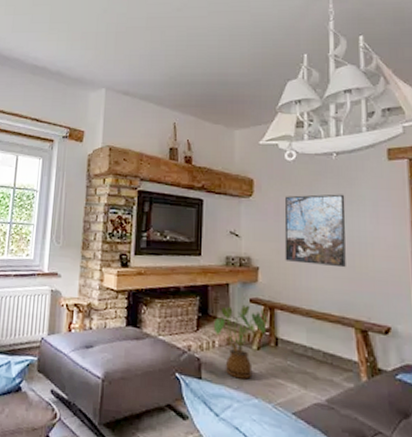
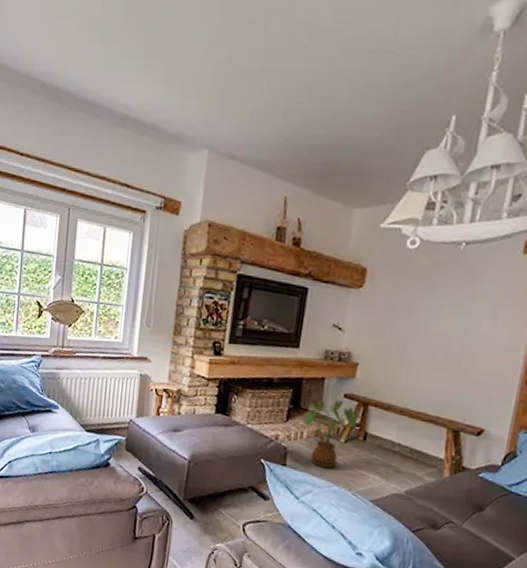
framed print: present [284,194,346,268] -> none [387,288,466,369]

